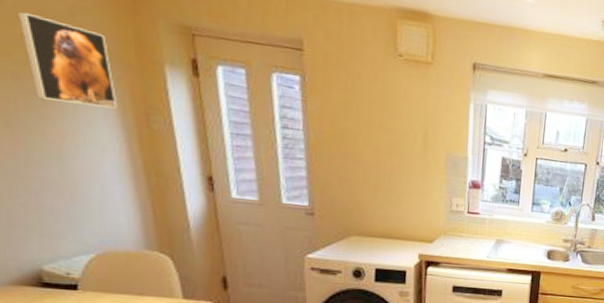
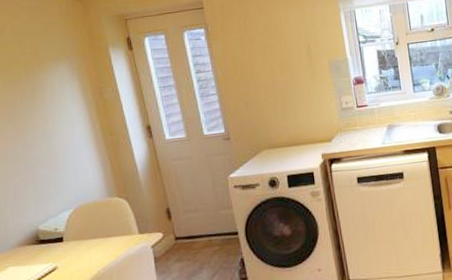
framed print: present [18,11,118,109] -> none [14,36,80,96]

